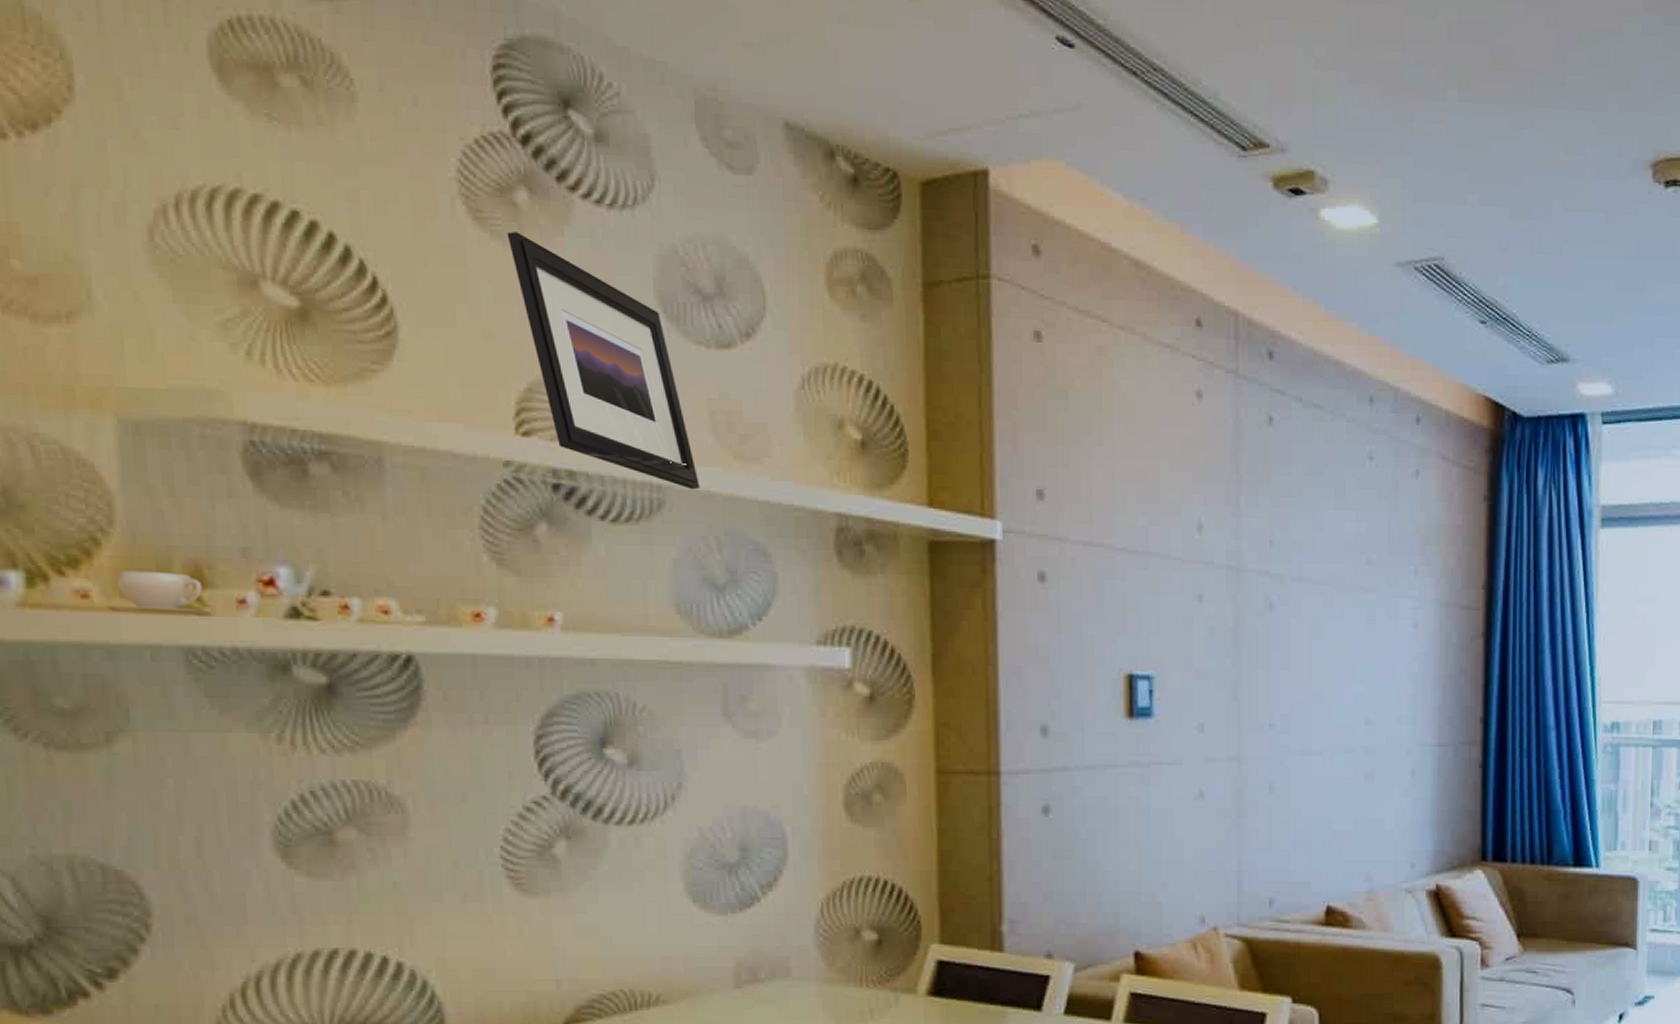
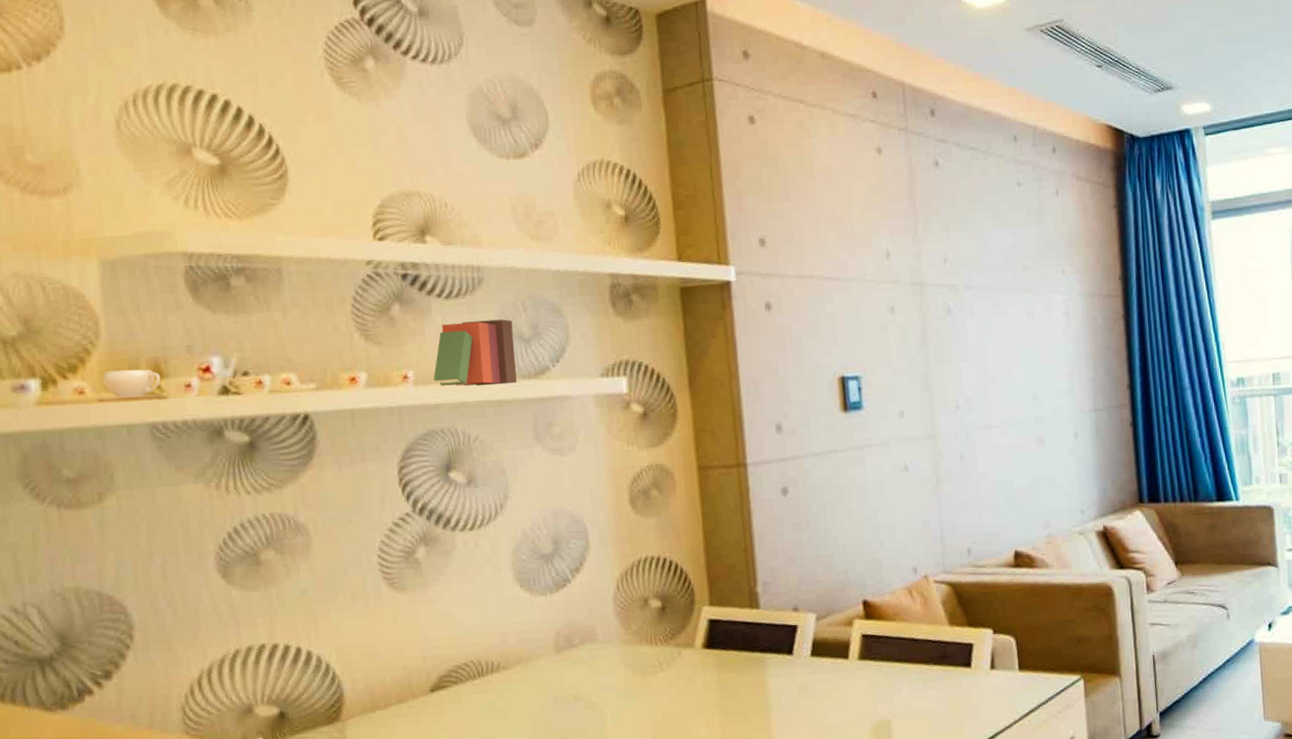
picture frame: present [507,231,700,490] -> none [360,90,508,268]
books: none [589,555,704,642] -> present [433,319,517,387]

